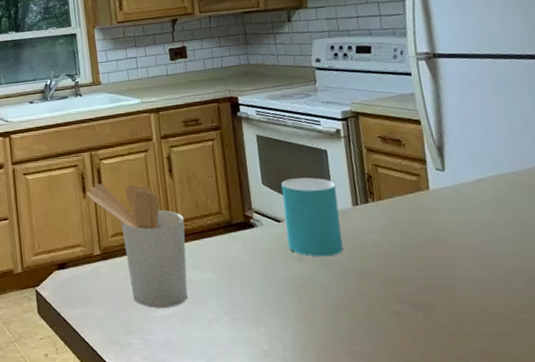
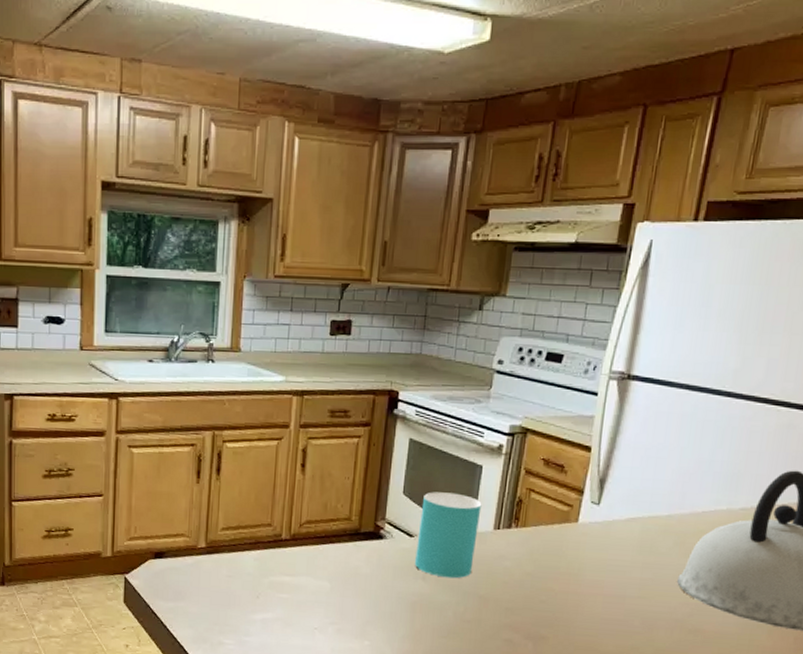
utensil holder: present [86,183,188,308] -> none [201,469,308,612]

